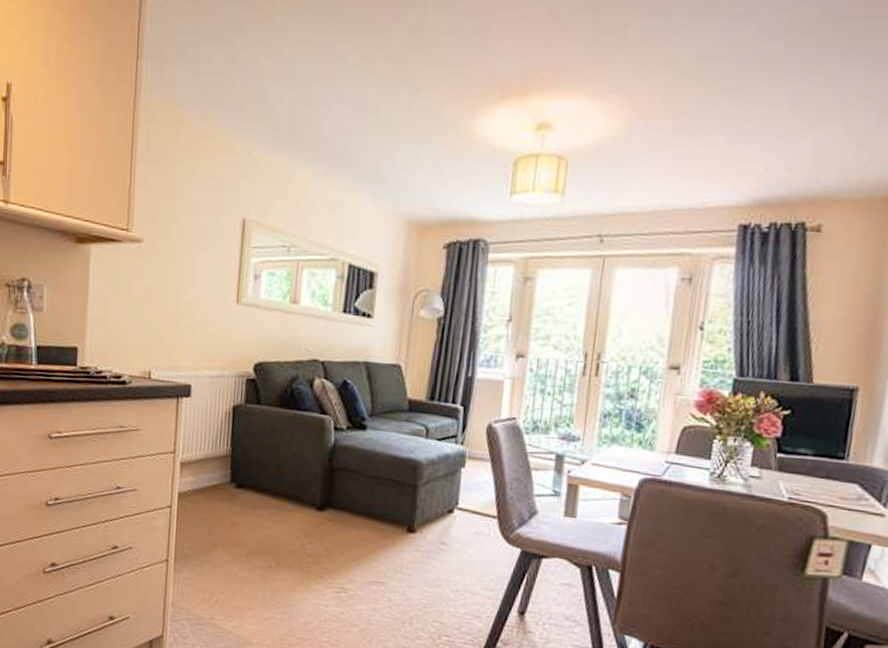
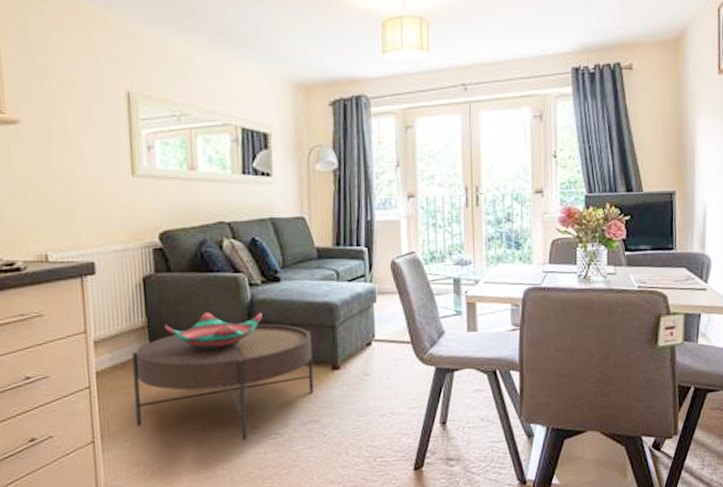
coffee table: none [207,468,391,589] -> present [132,324,314,441]
decorative bowl: none [247,450,344,491] -> present [164,312,263,351]

